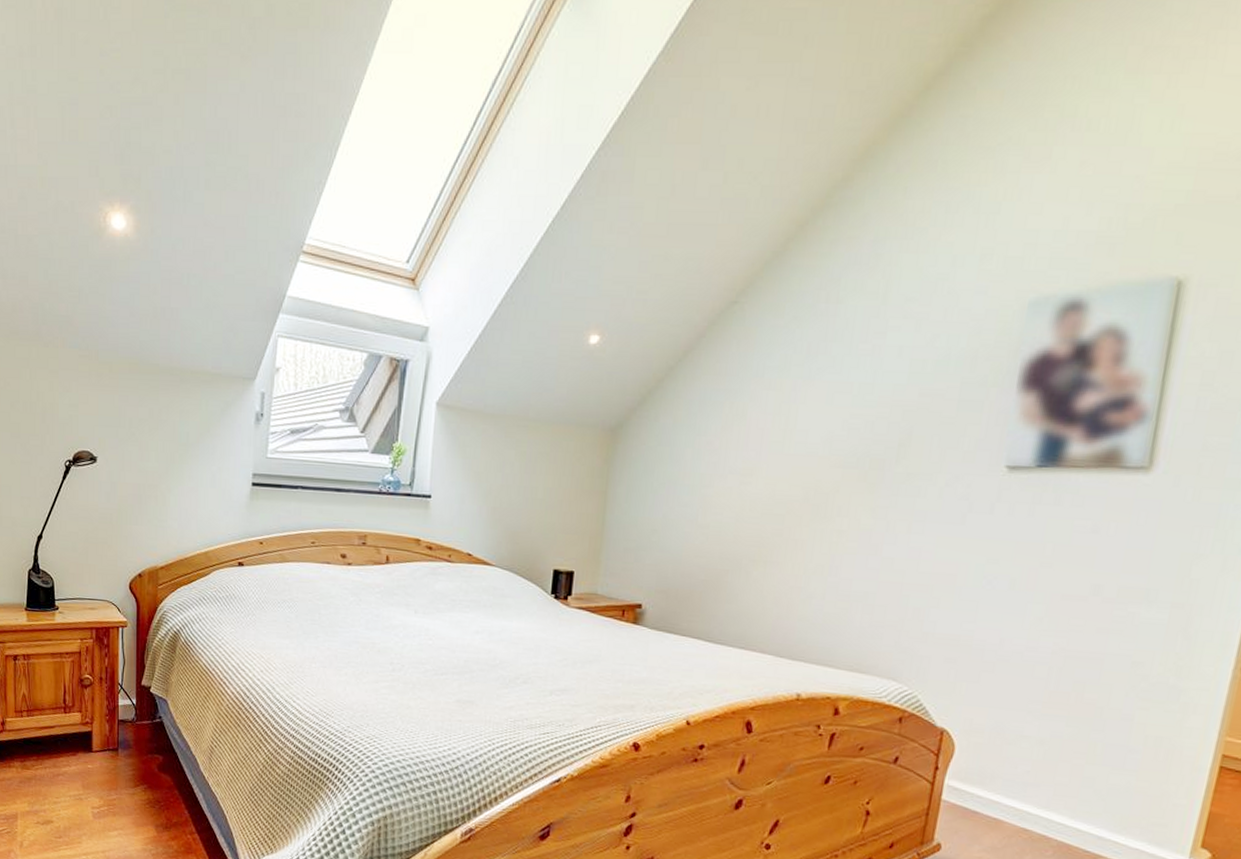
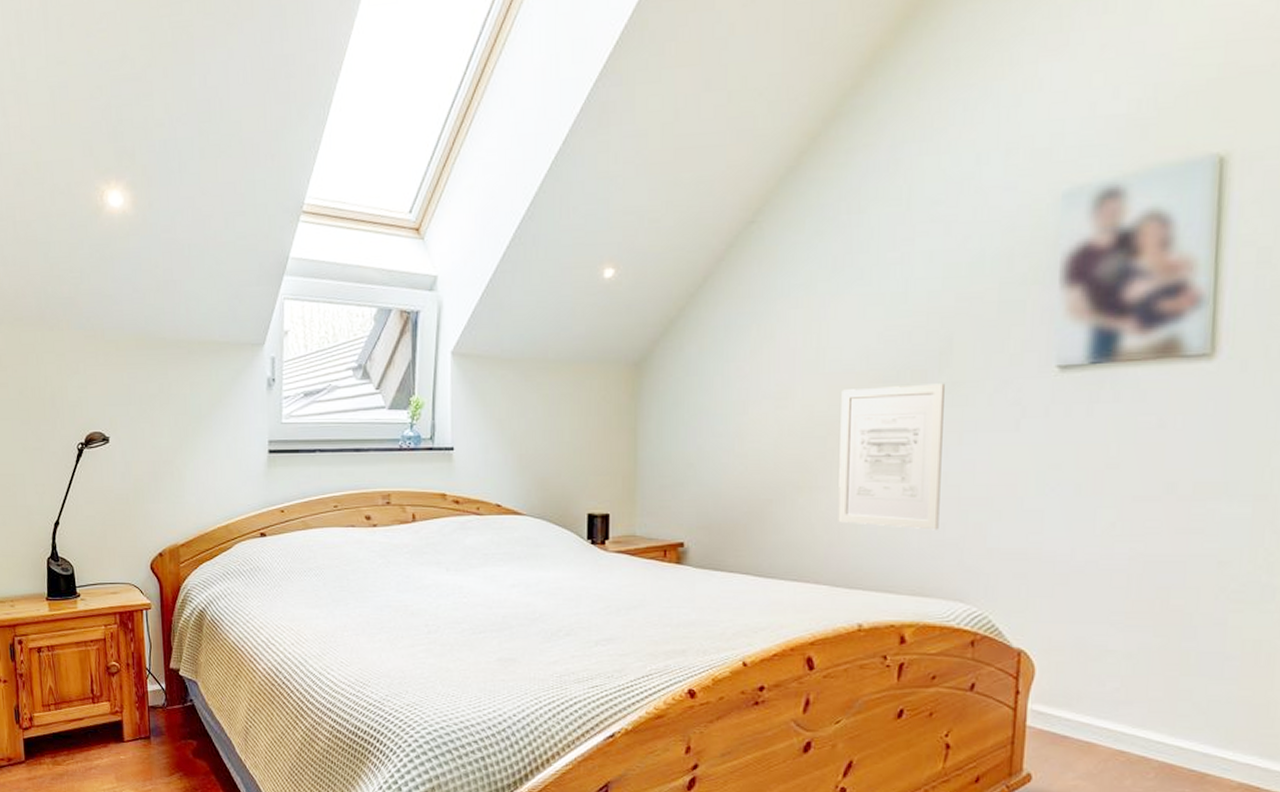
wall art: none [788,471,900,612] -> present [838,383,945,530]

